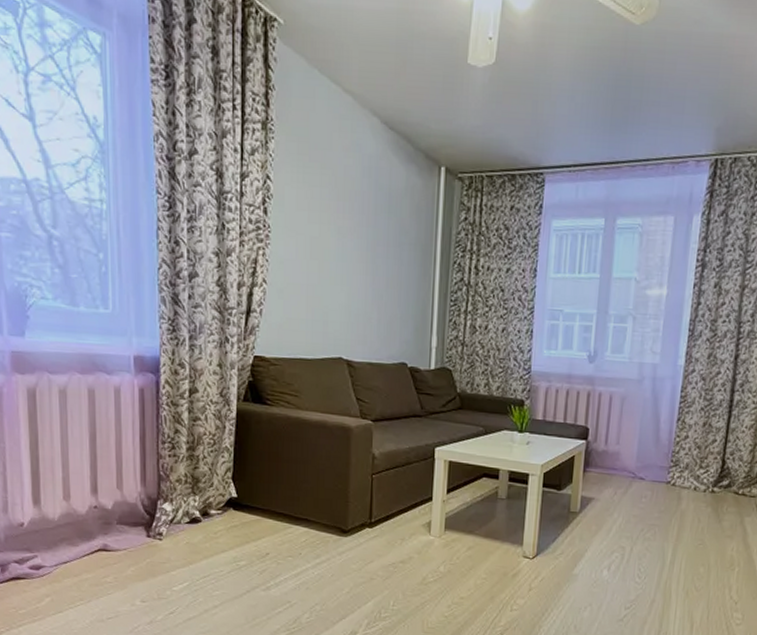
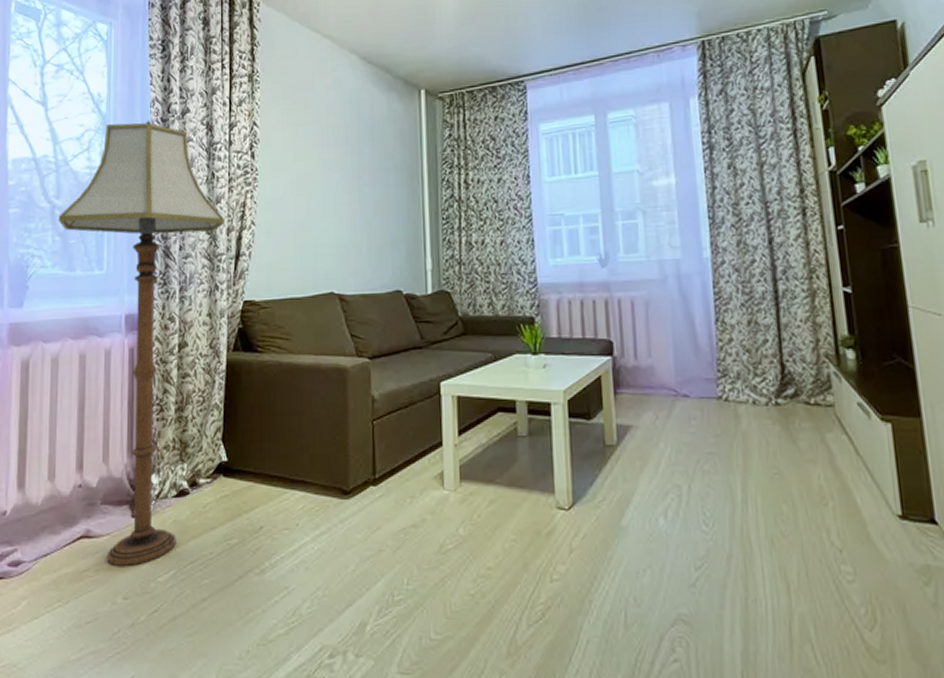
floor lamp: none [56,154,237,576] -> present [58,120,226,566]

